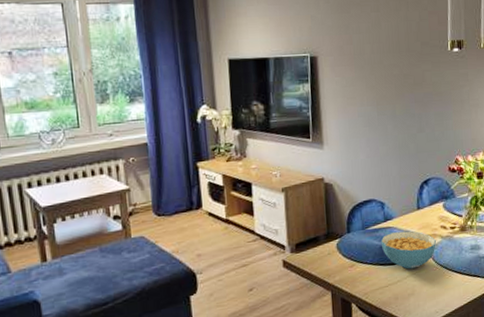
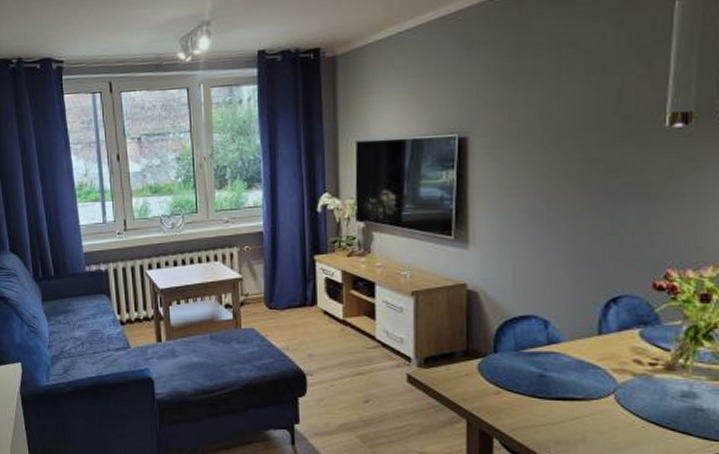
cereal bowl: present [381,231,436,269] -> none [540,360,624,409]

